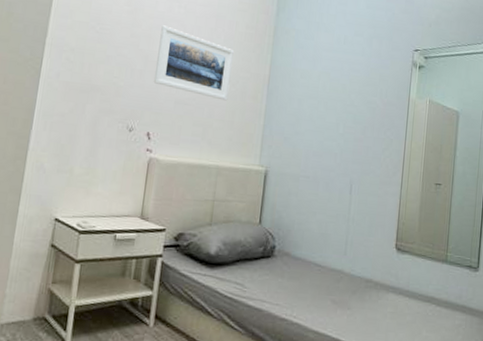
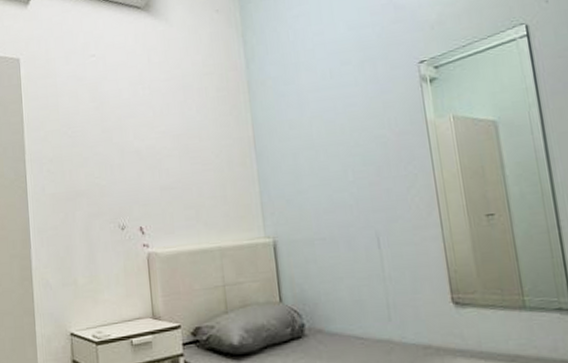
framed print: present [153,25,234,101] -> none [130,111,215,176]

